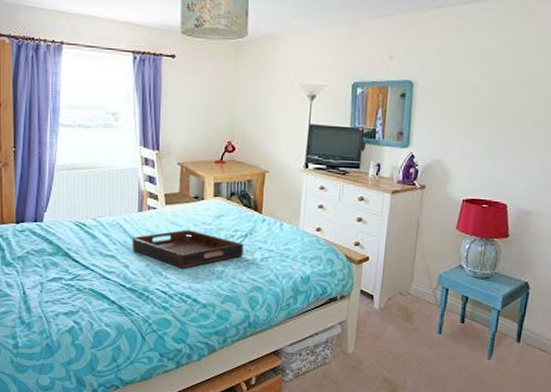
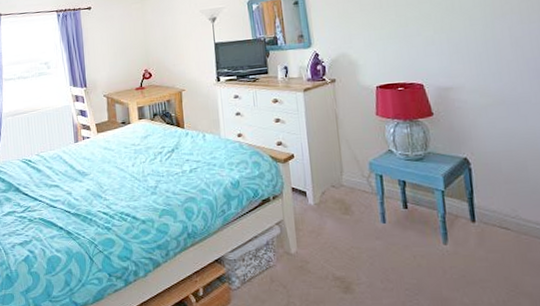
serving tray: present [132,229,243,269] -> none [71,152,173,189]

